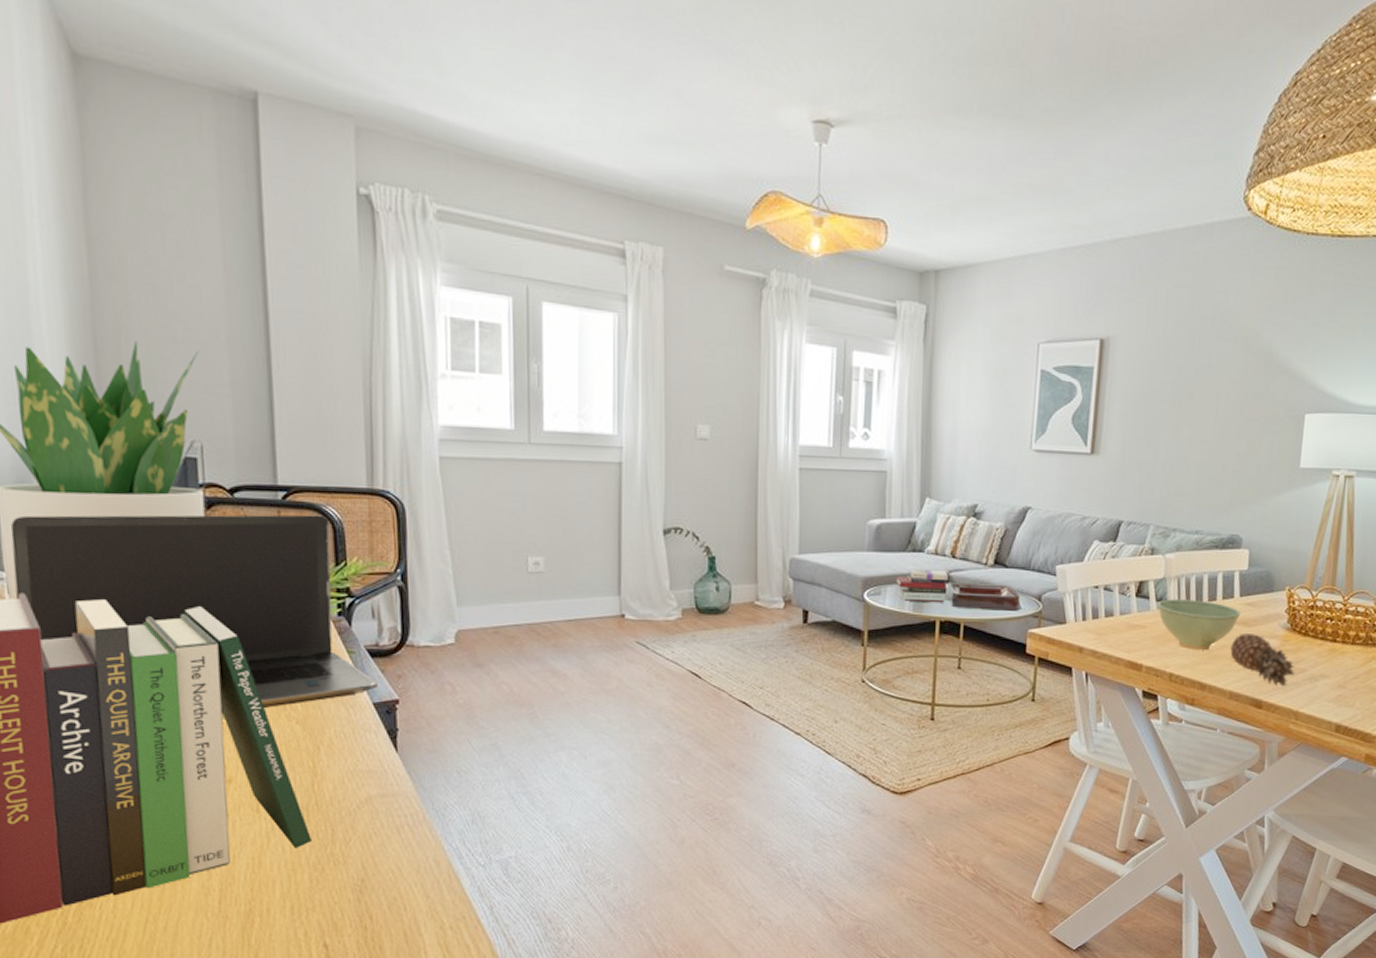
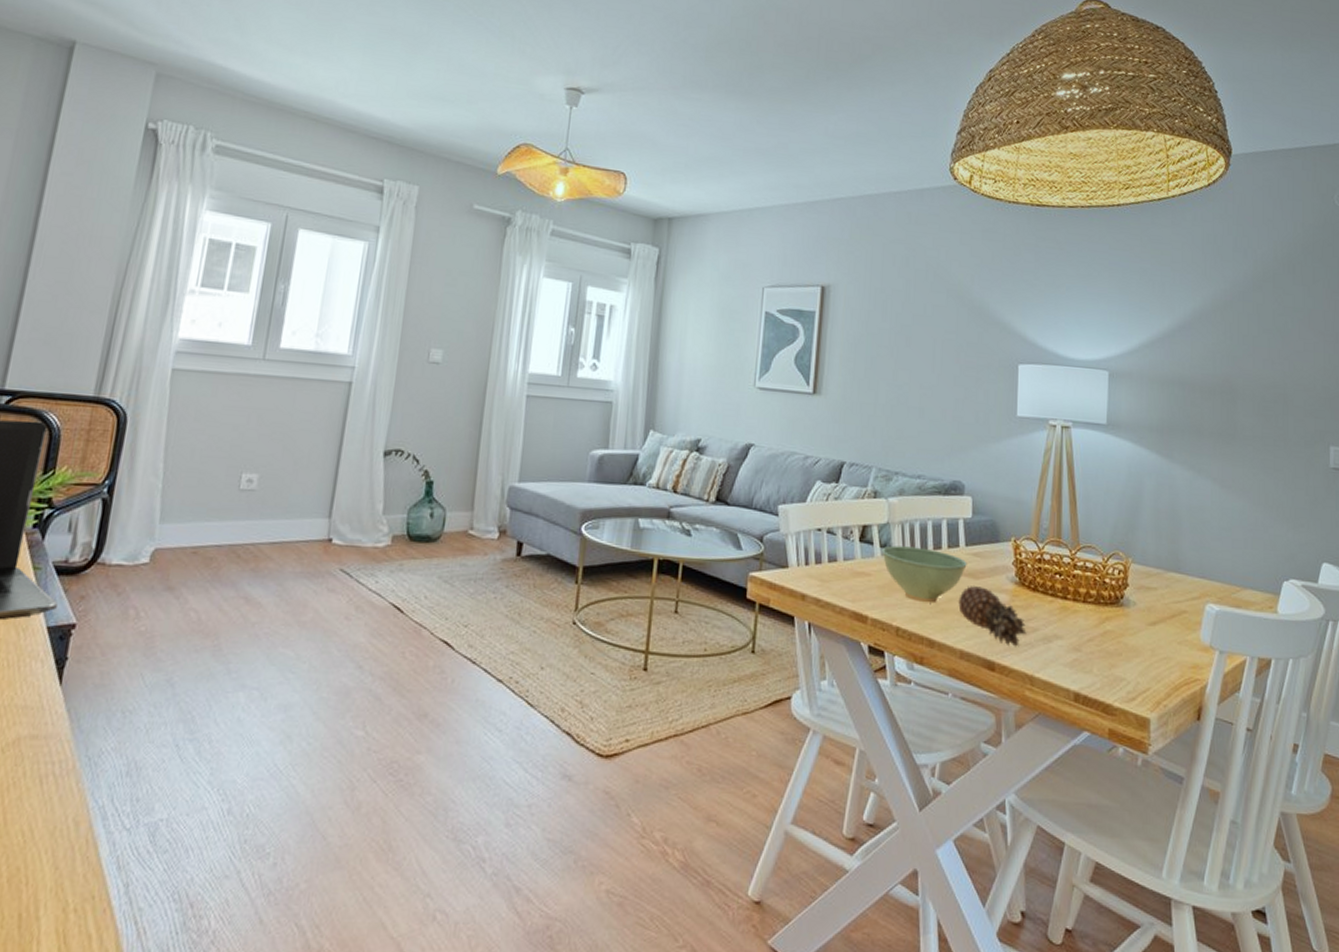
books: present [896,569,949,603] -> none [615,502,670,541]
decorative tray: present [946,583,1021,611] -> none [665,519,742,552]

